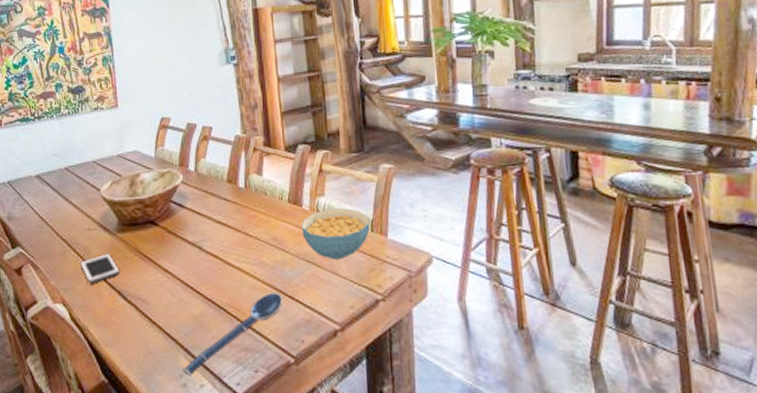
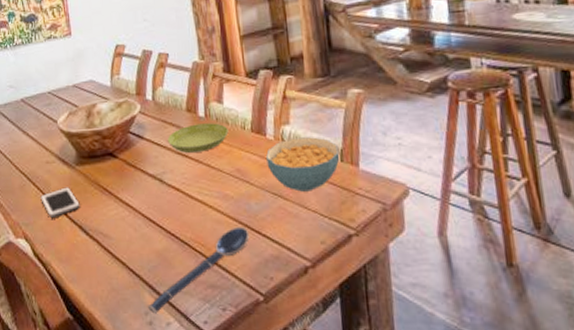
saucer: none [208,193,267,223] -> present [168,123,229,154]

